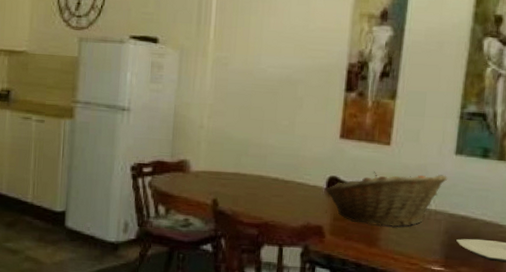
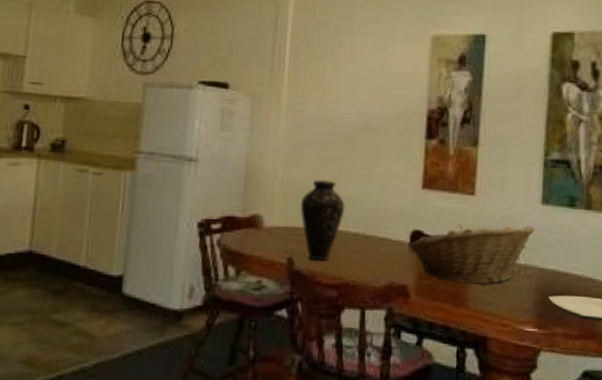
vase: none [224,128,266,203] -> present [300,179,345,261]

